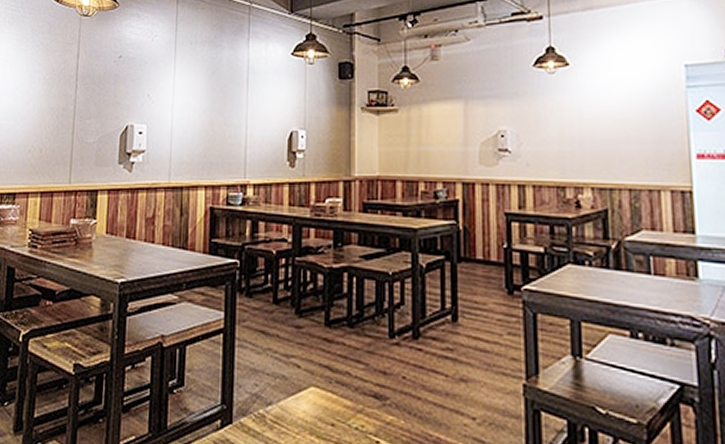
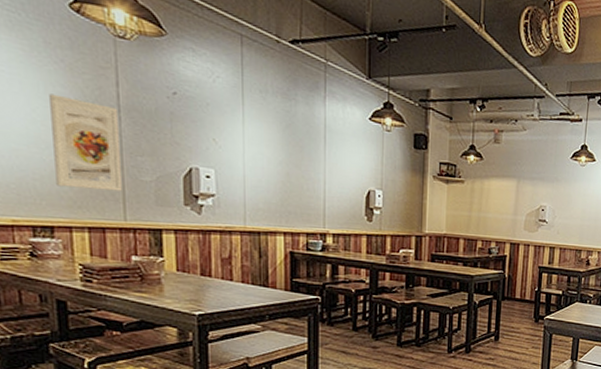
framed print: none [23,72,75,155] -> present [49,93,122,192]

